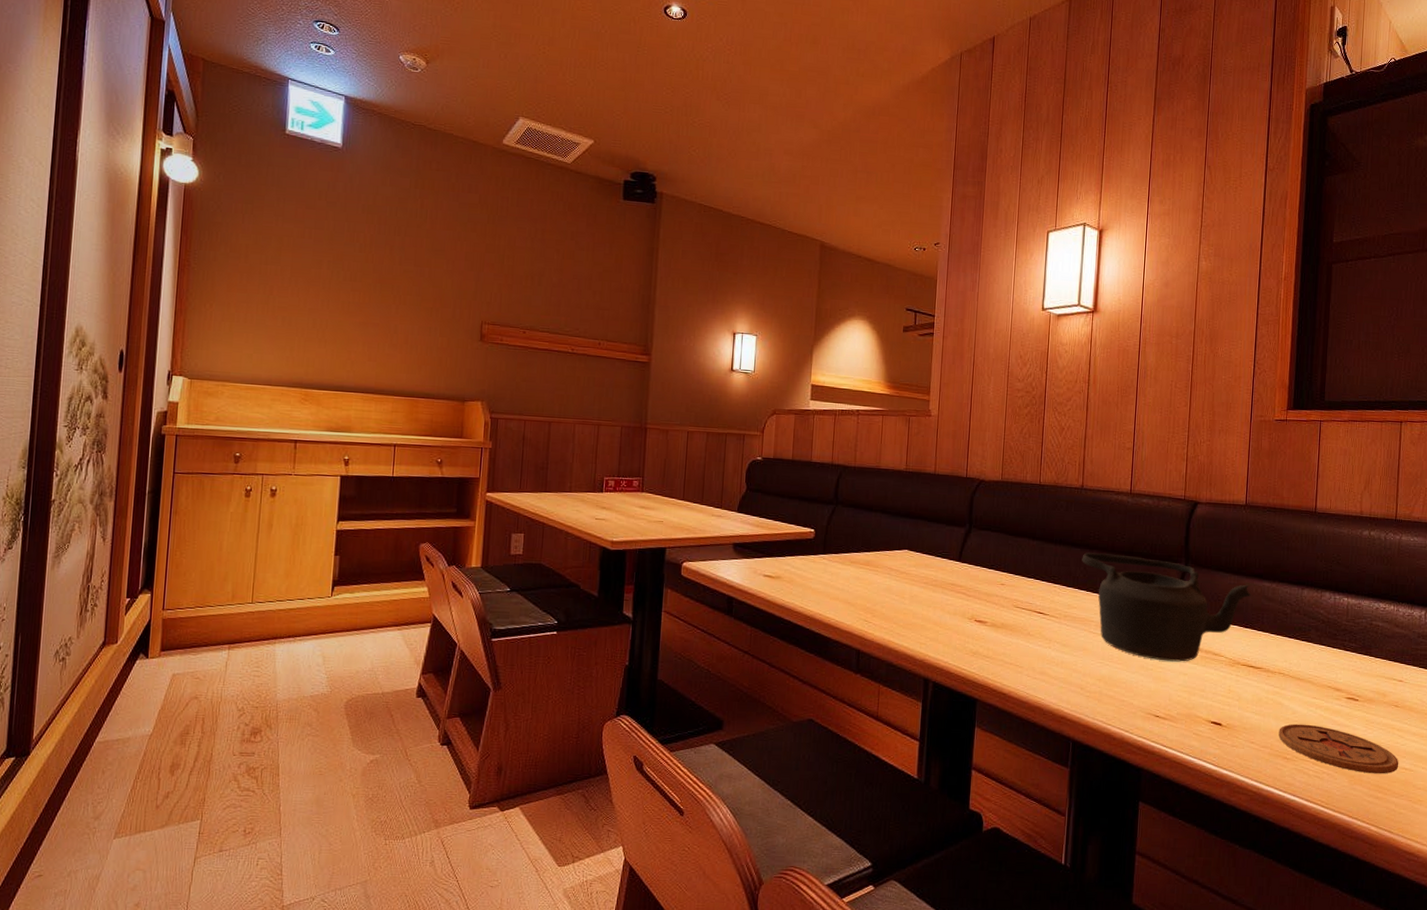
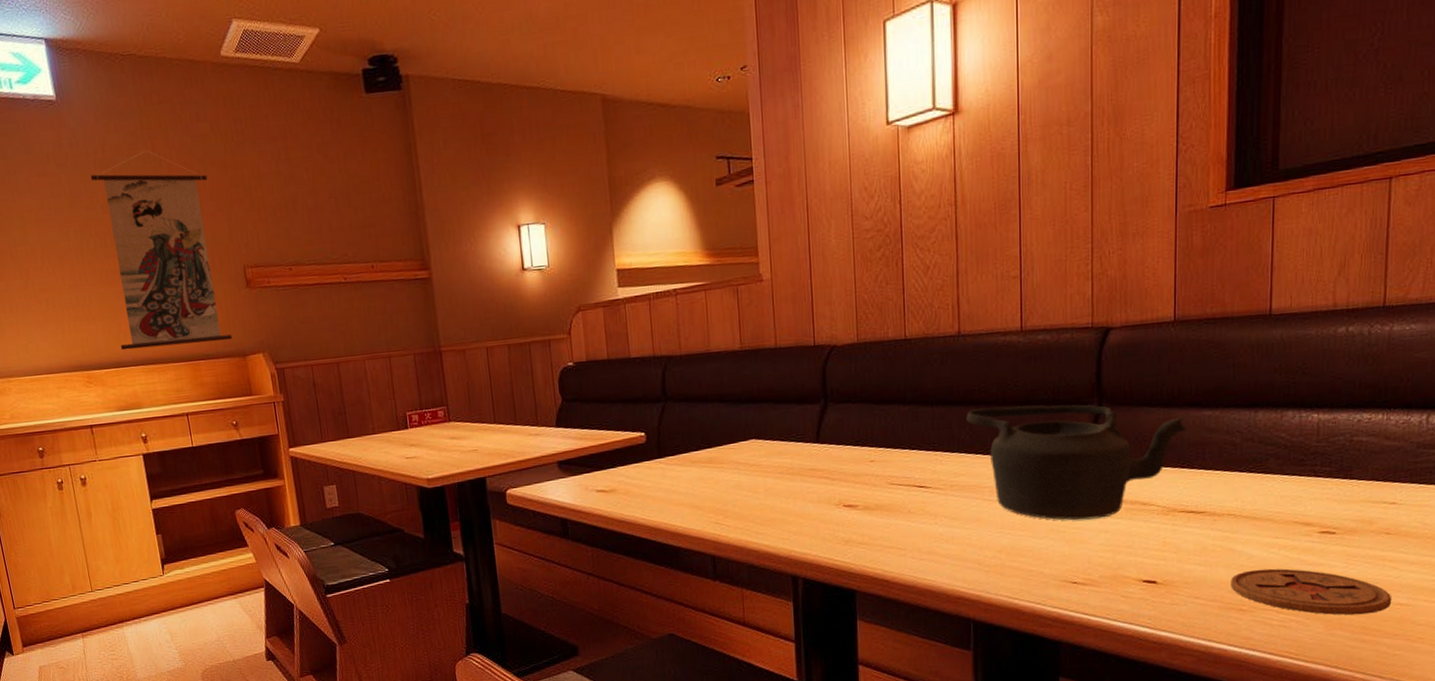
wall scroll: none [345,206,466,385] -> present [90,150,232,351]

